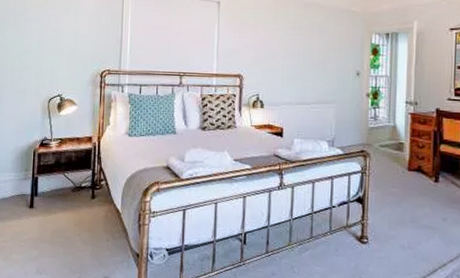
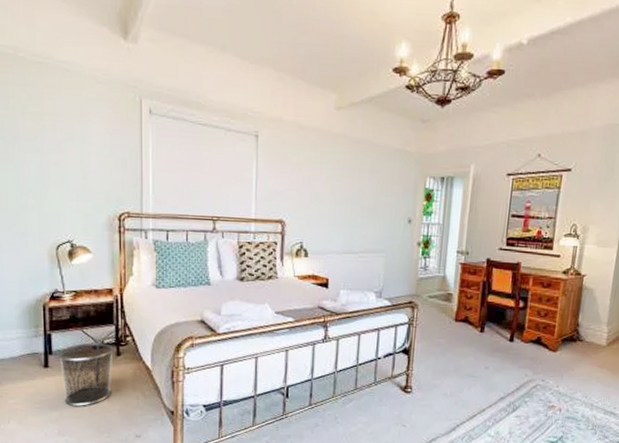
waste bin: none [42,186,90,246] -> present [58,343,115,406]

